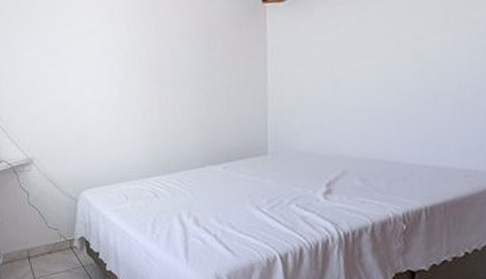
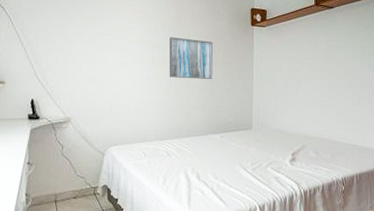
wall art: none [145,34,209,94] -> present [169,37,213,80]

